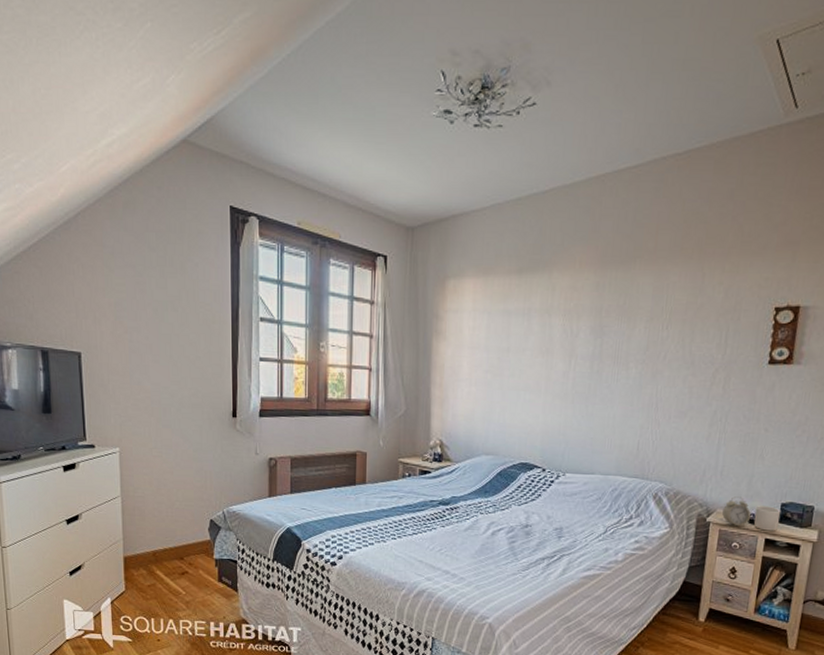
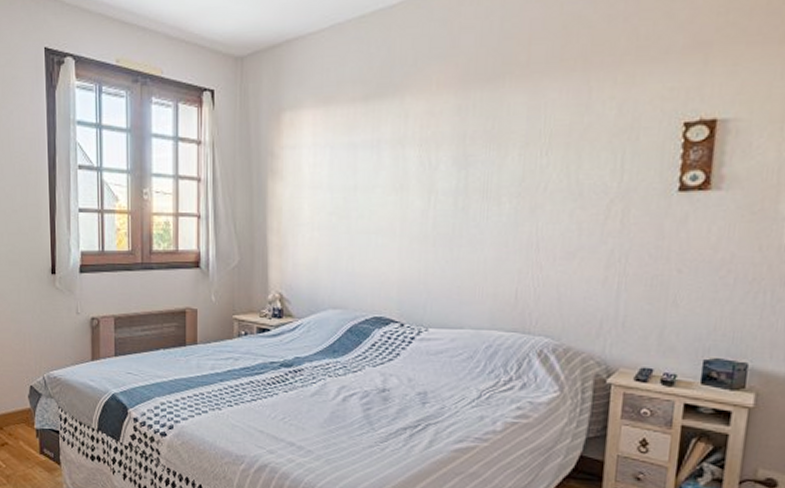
alarm clock: present [722,496,752,526] -> none [626,352,665,388]
mug: present [753,506,781,531] -> none [668,363,704,395]

